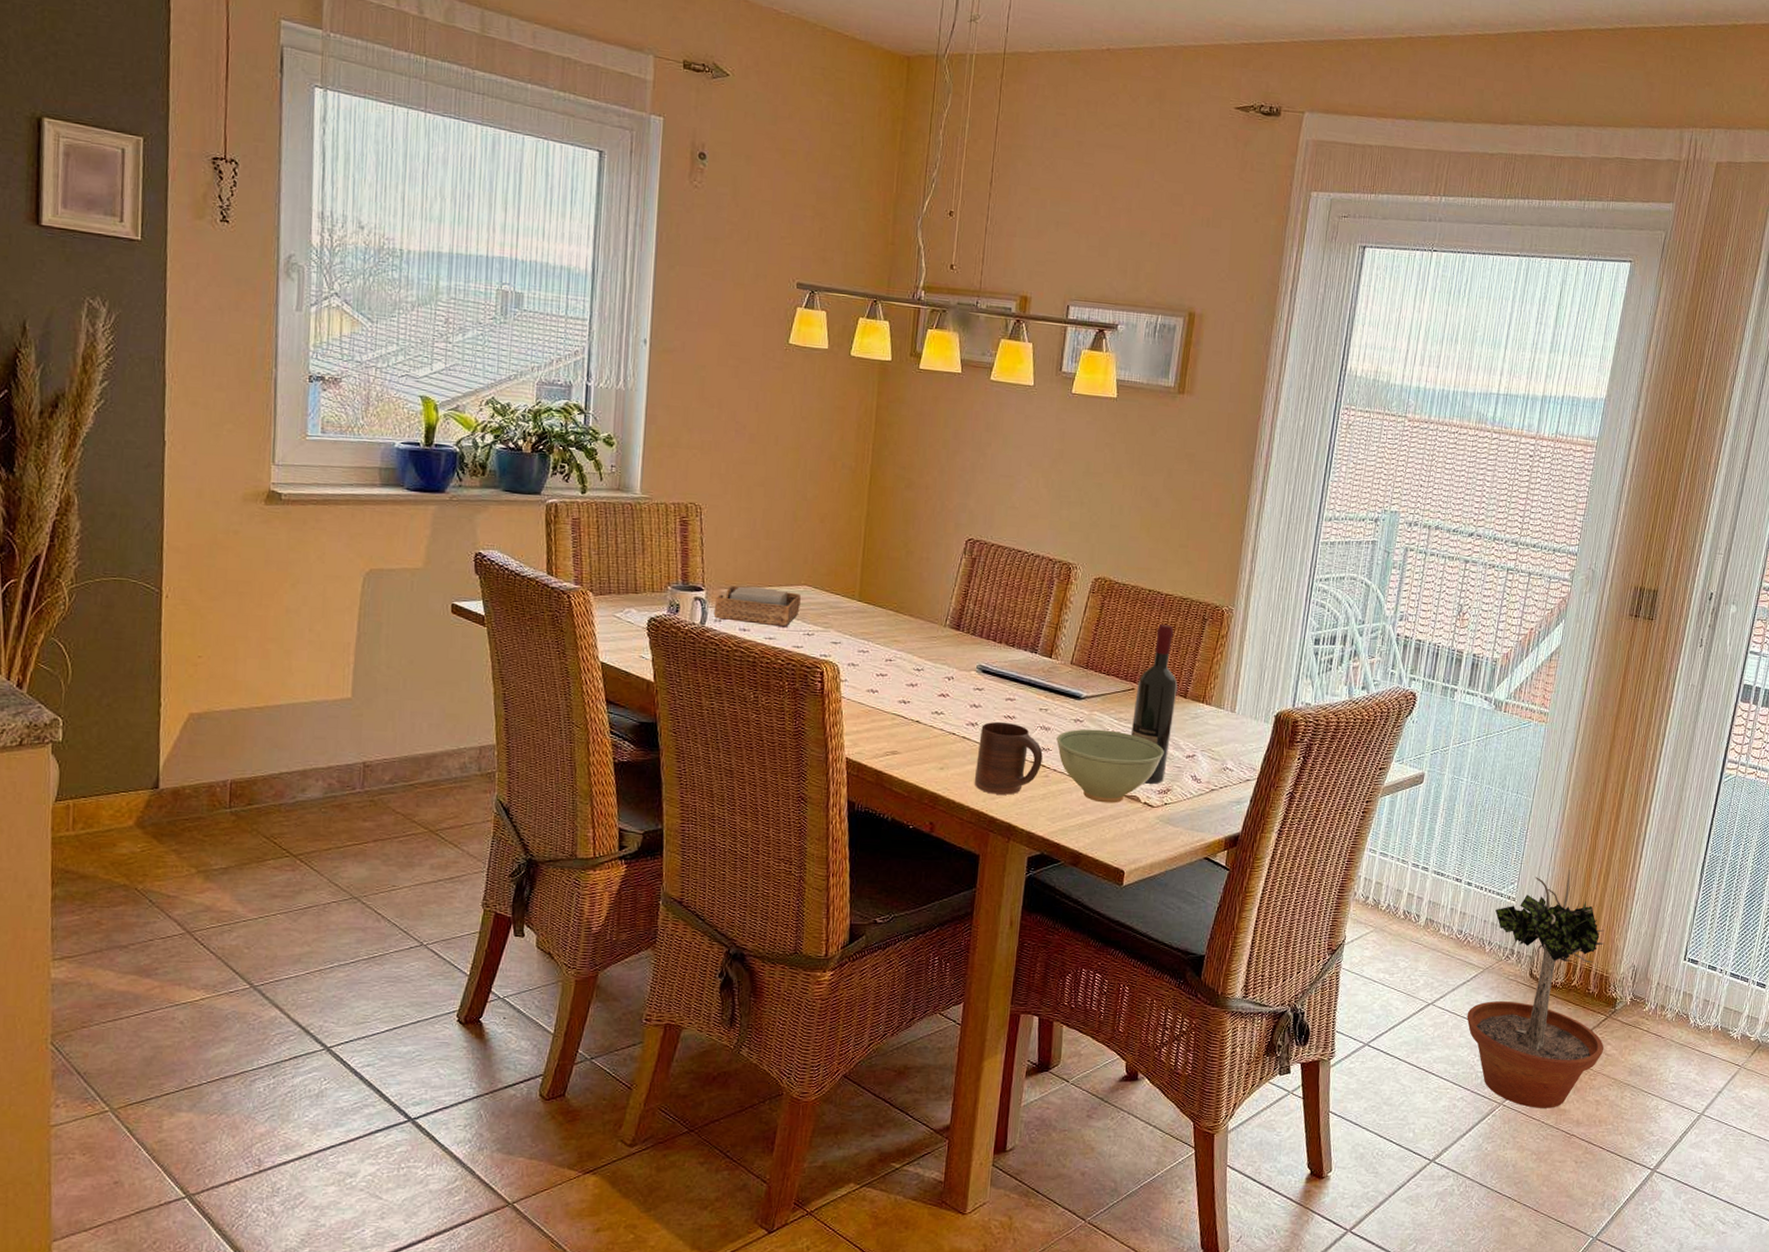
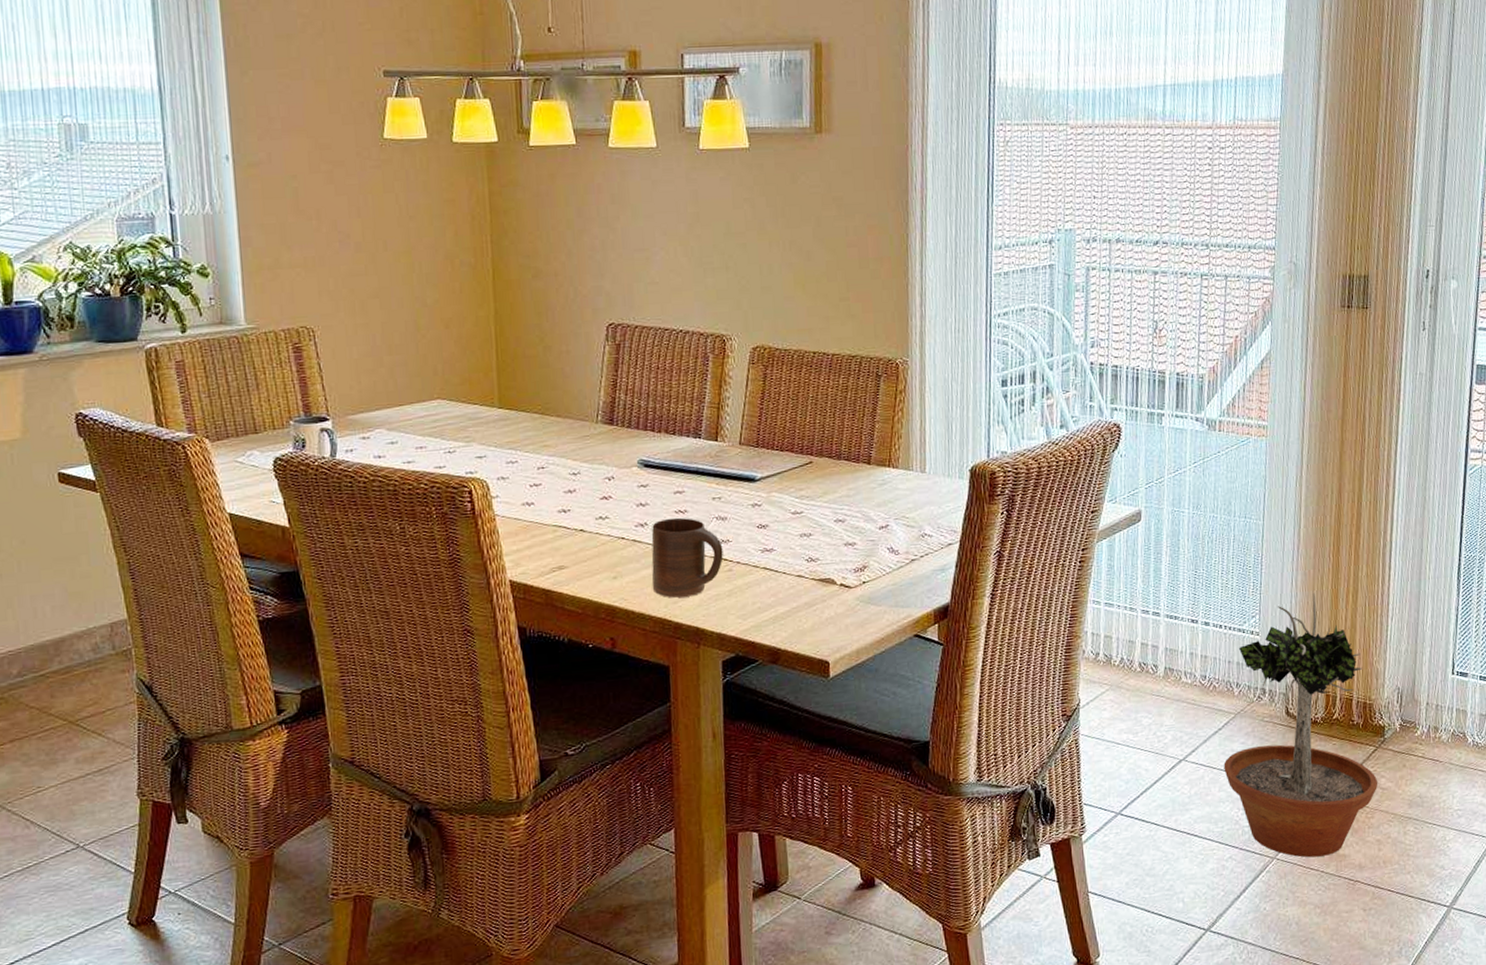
napkin holder: present [713,585,801,627] -> none [343,407,437,449]
bowl: present [1056,729,1164,803] -> none [735,510,855,591]
wine bottle: present [1130,624,1178,784] -> none [814,387,860,563]

